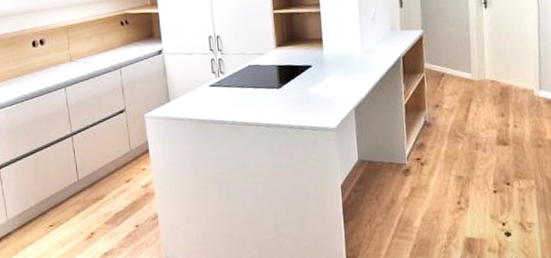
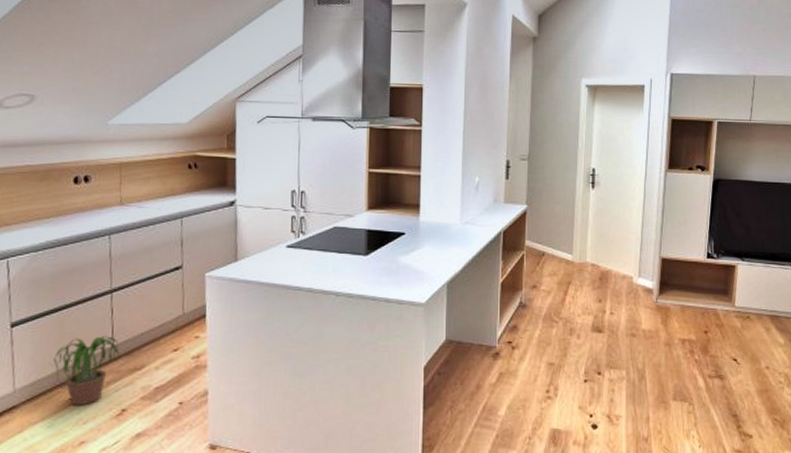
potted plant: none [33,172,85,231] -> present [51,336,121,406]

